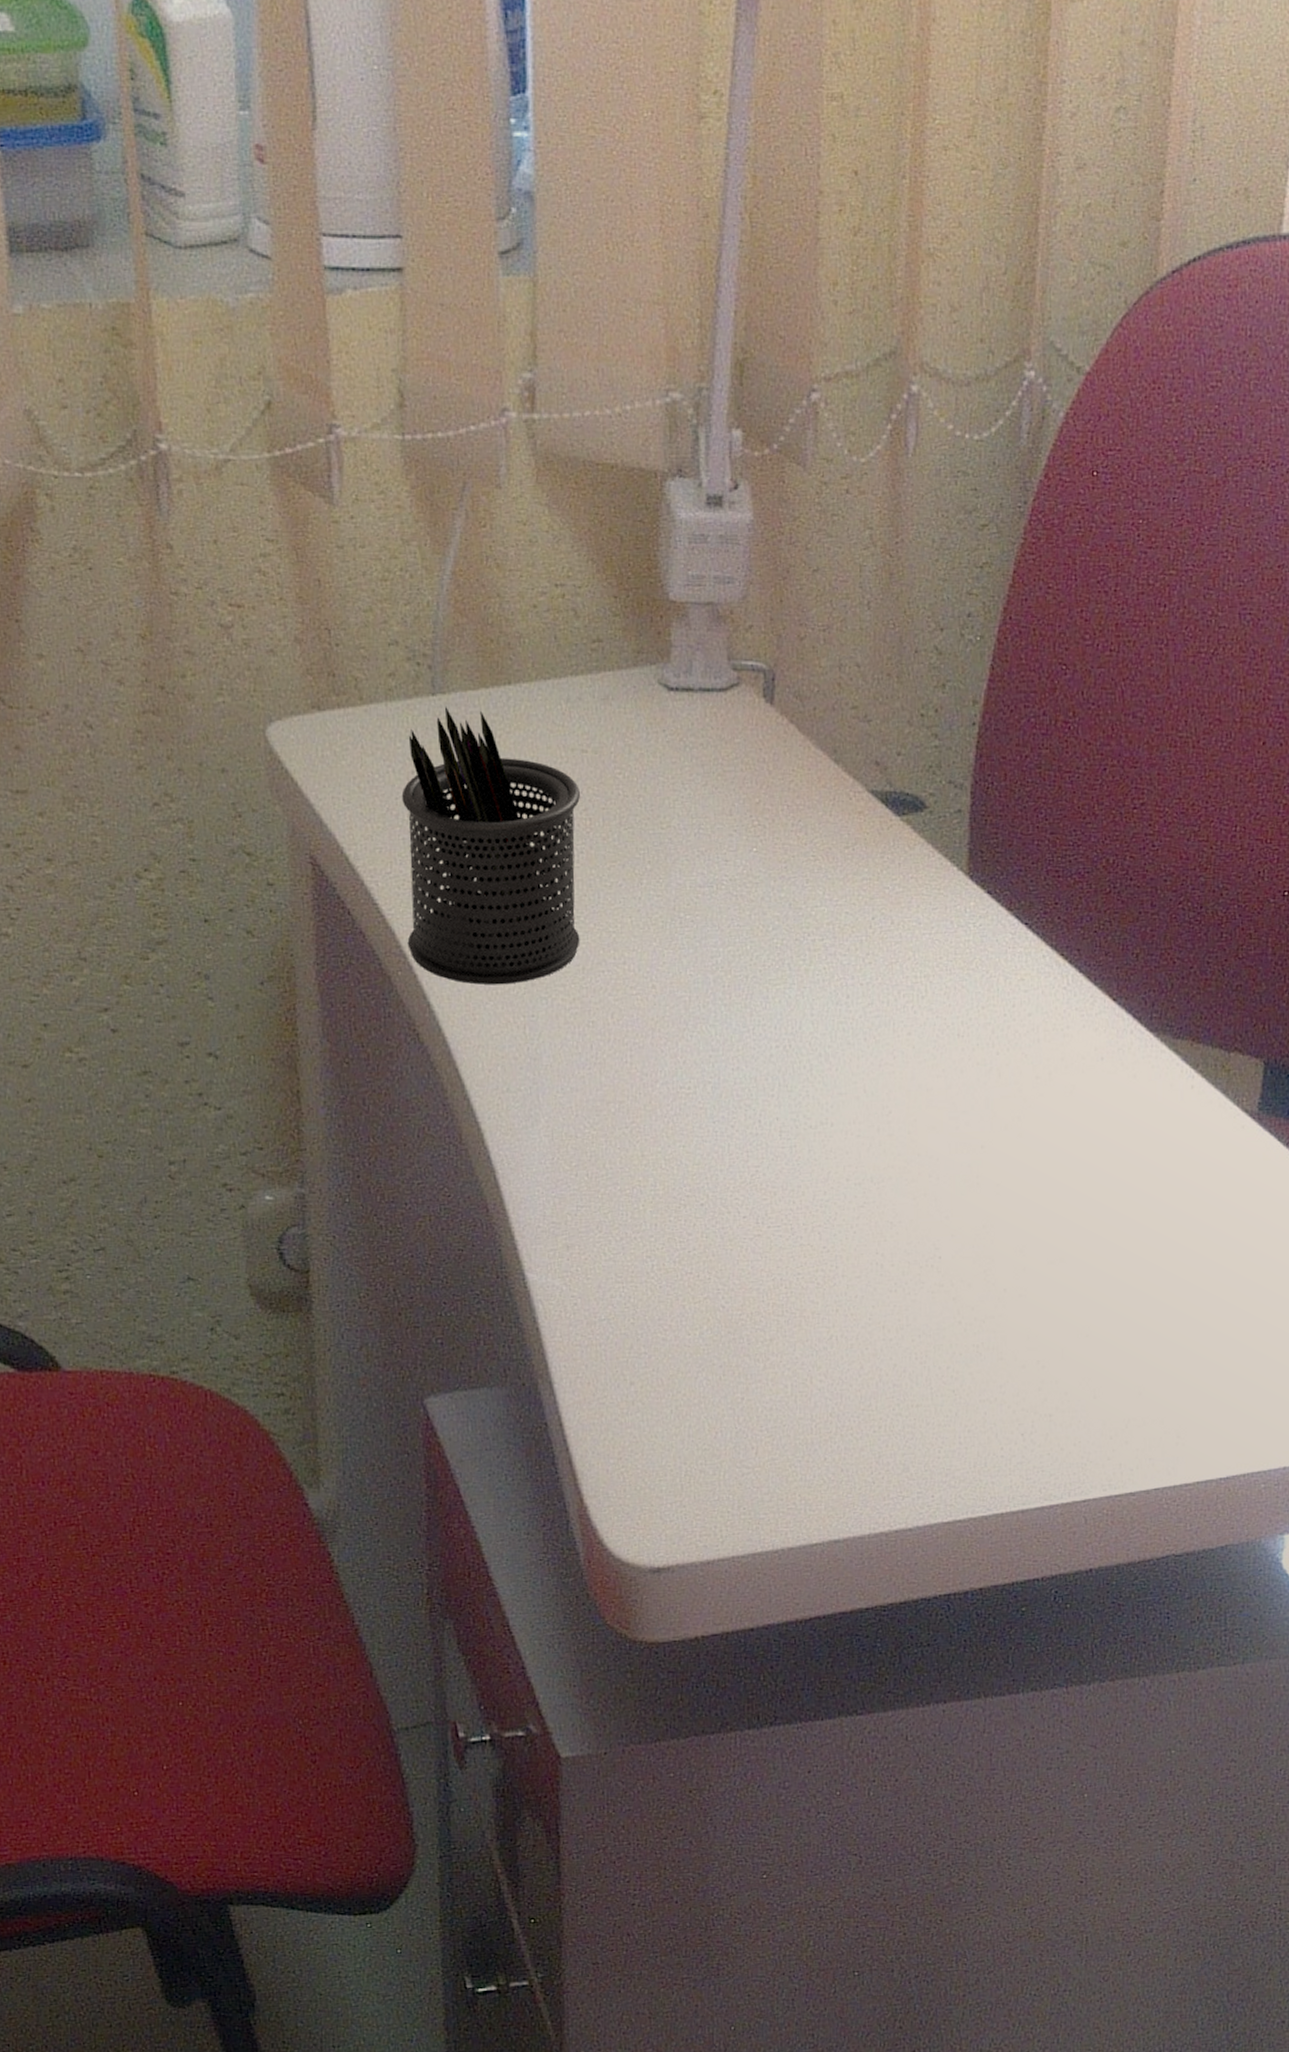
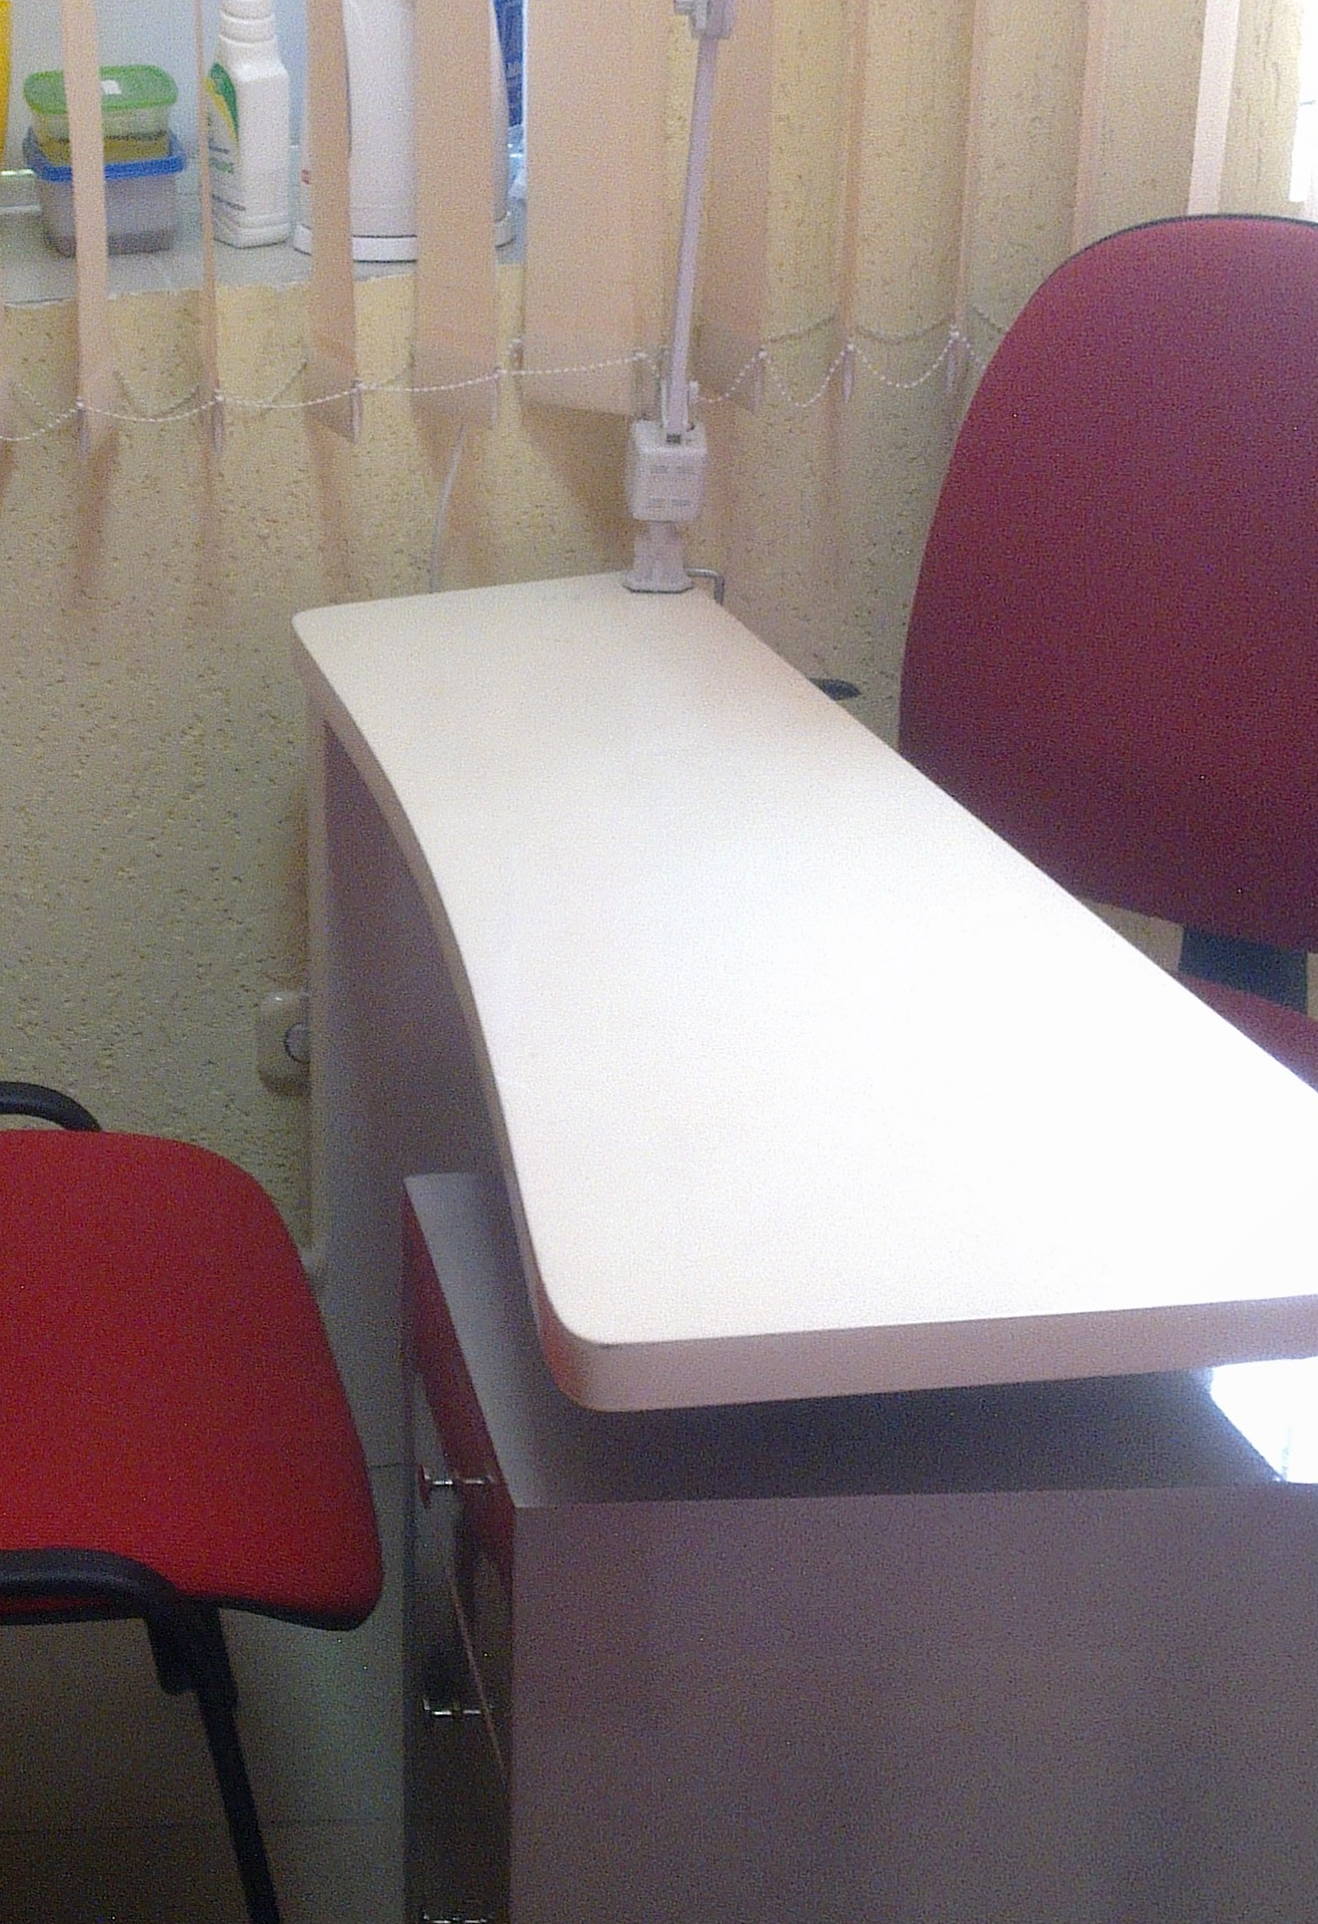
pen holder: present [401,706,580,985] -> none [401,602,553,831]

